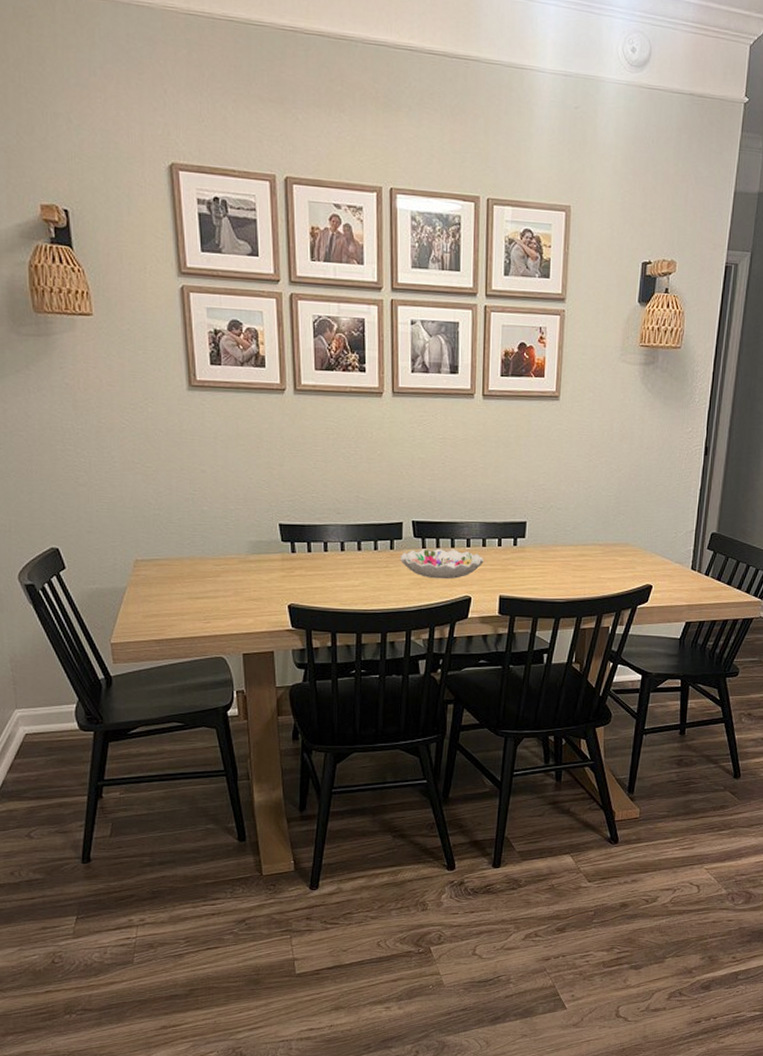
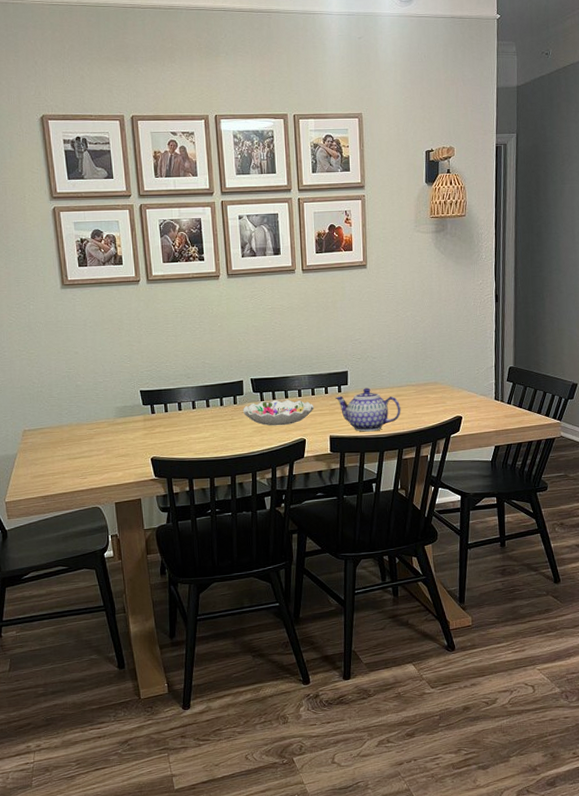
teapot: none [509,543,584,595] -> present [335,388,401,432]

